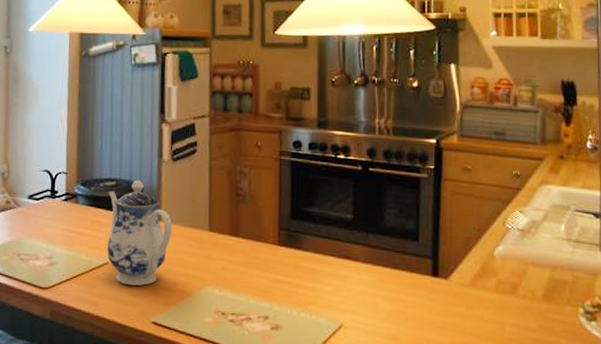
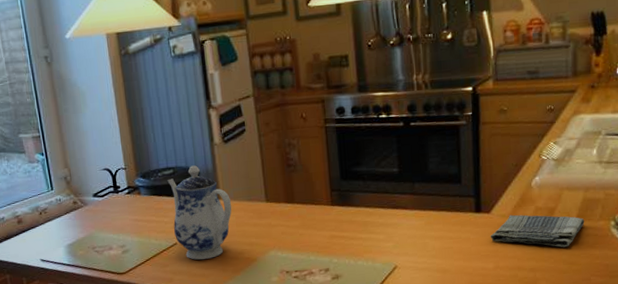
dish towel: none [446,284,551,331] -> present [490,214,585,248]

